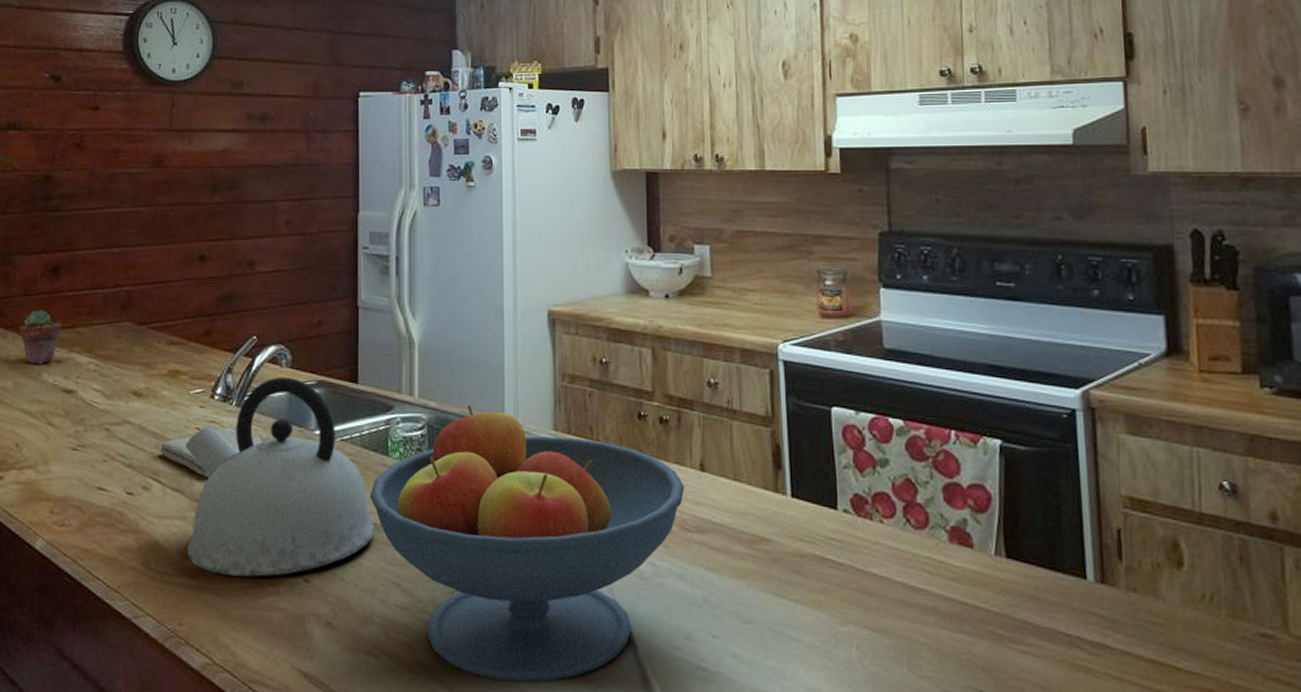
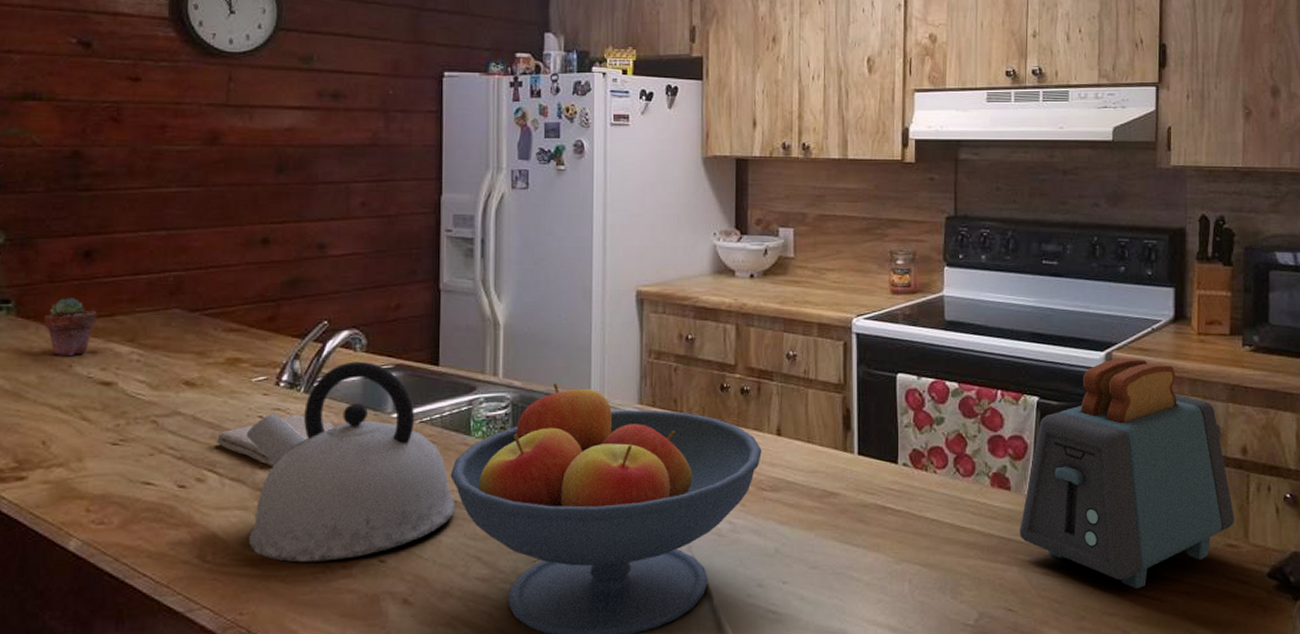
toaster: none [987,397,1269,679] -> present [1020,357,1235,588]

